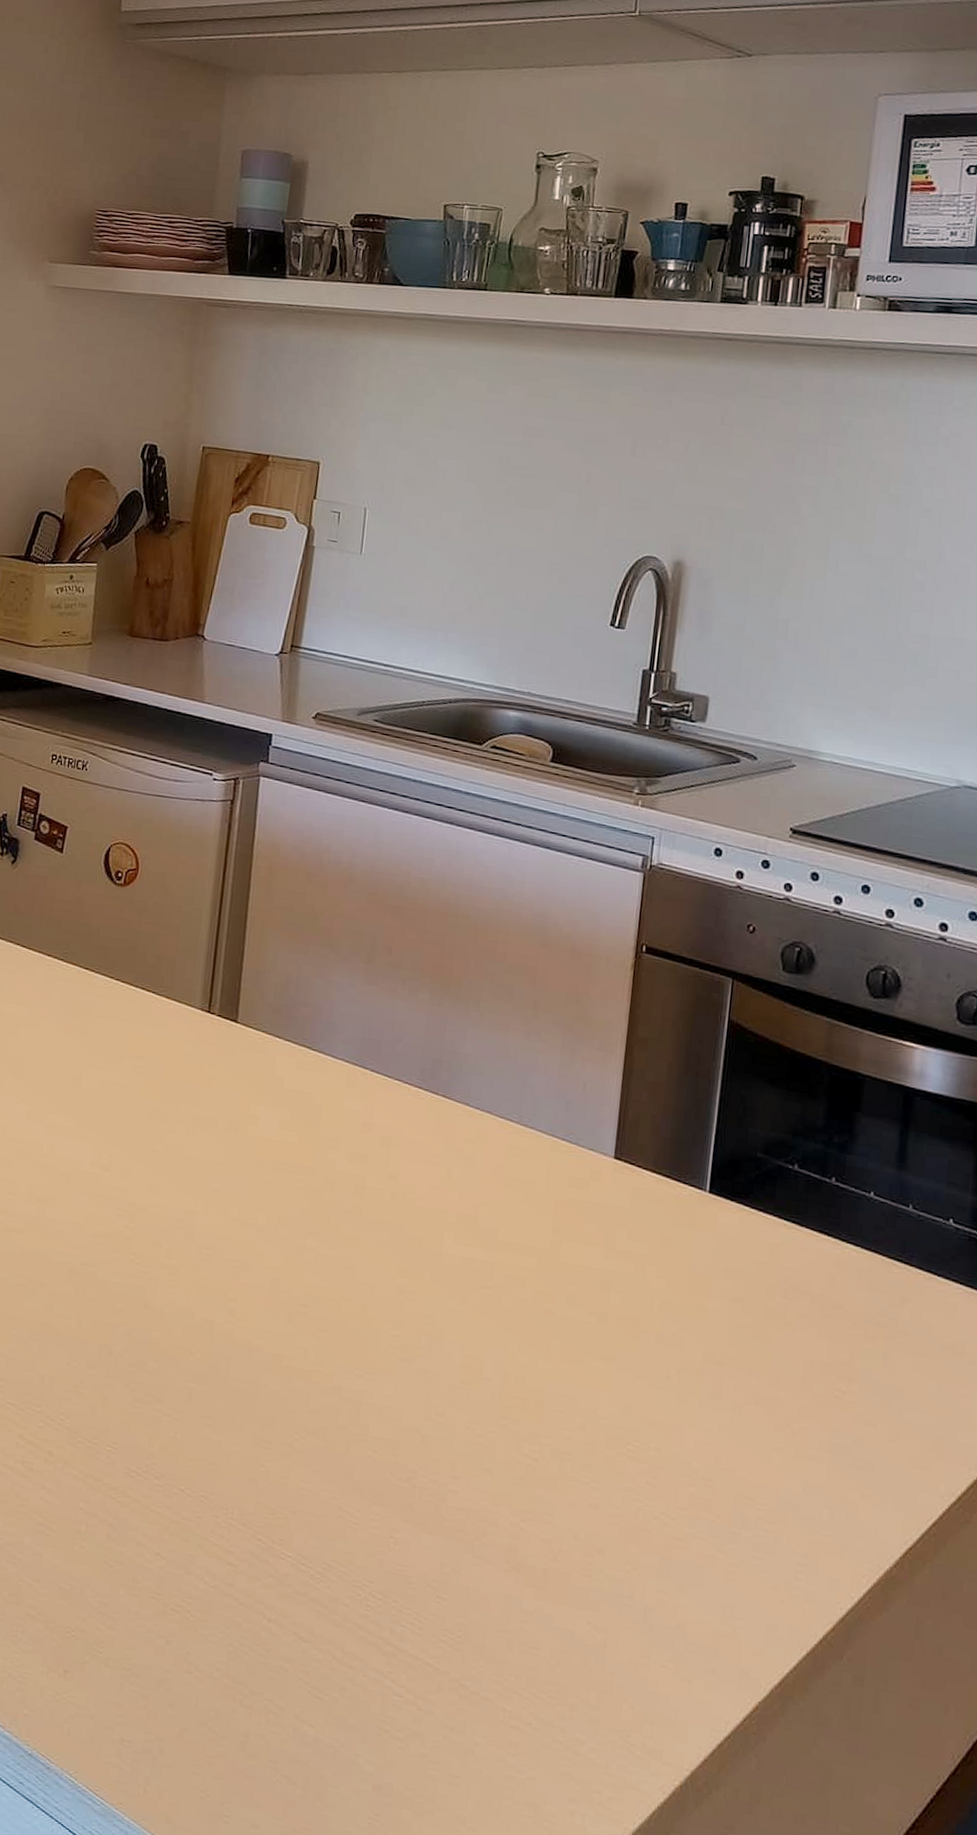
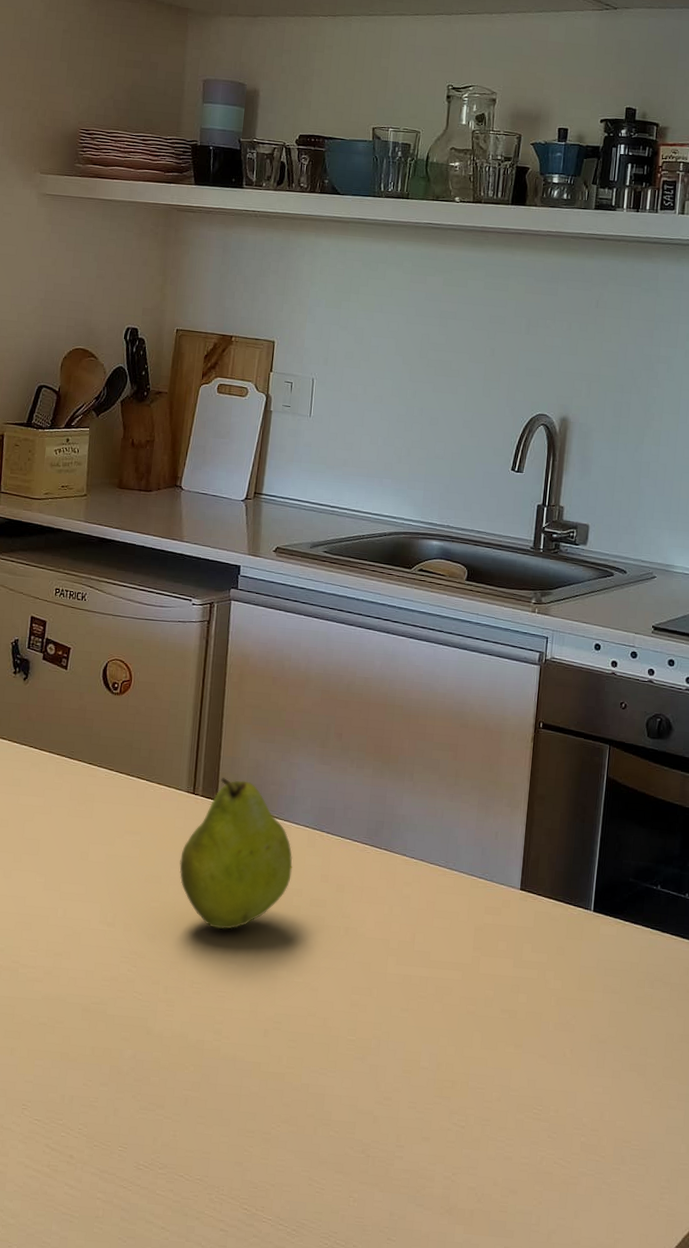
fruit: none [189,994,327,1184] -> present [179,778,293,930]

